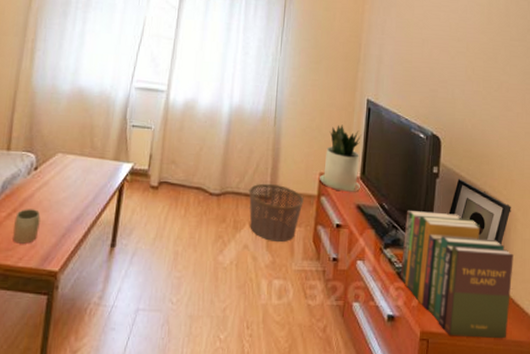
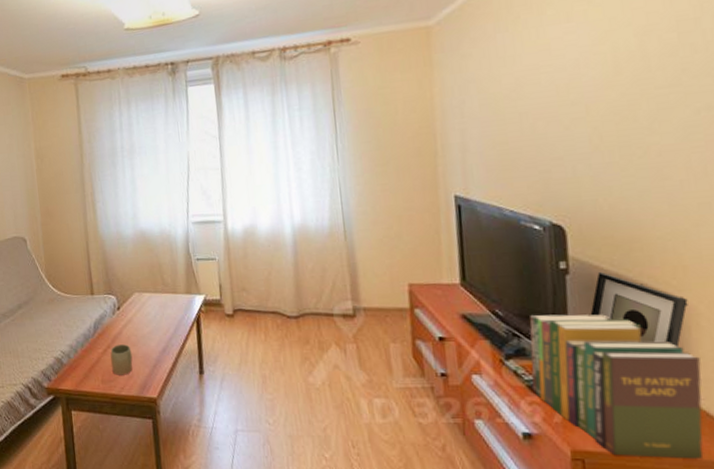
basket: present [248,183,304,242] -> none [328,300,395,360]
planter: present [320,124,361,192] -> none [409,228,463,302]

